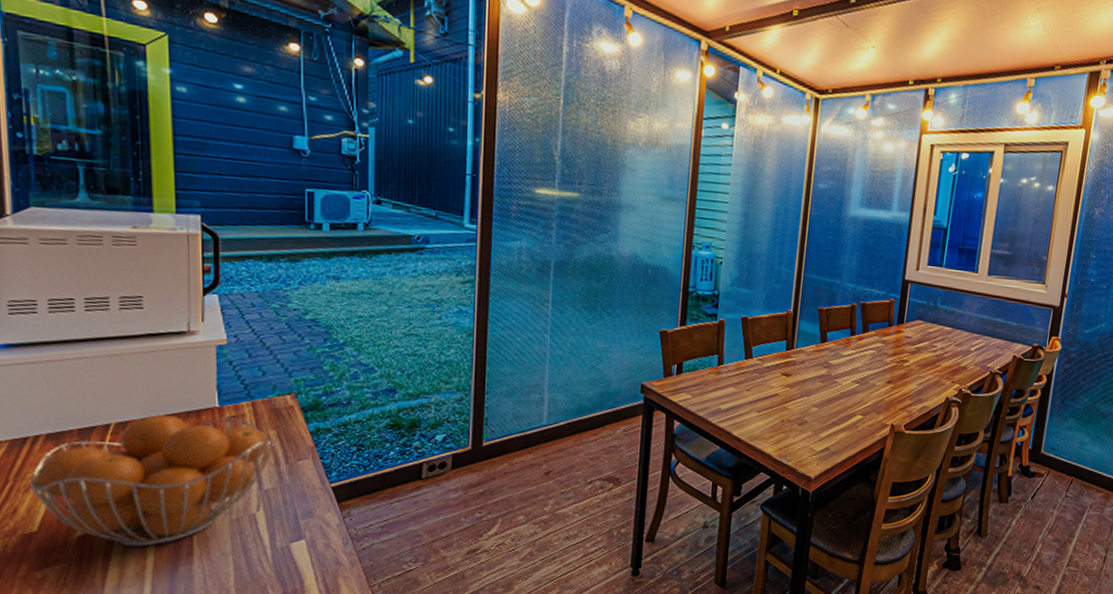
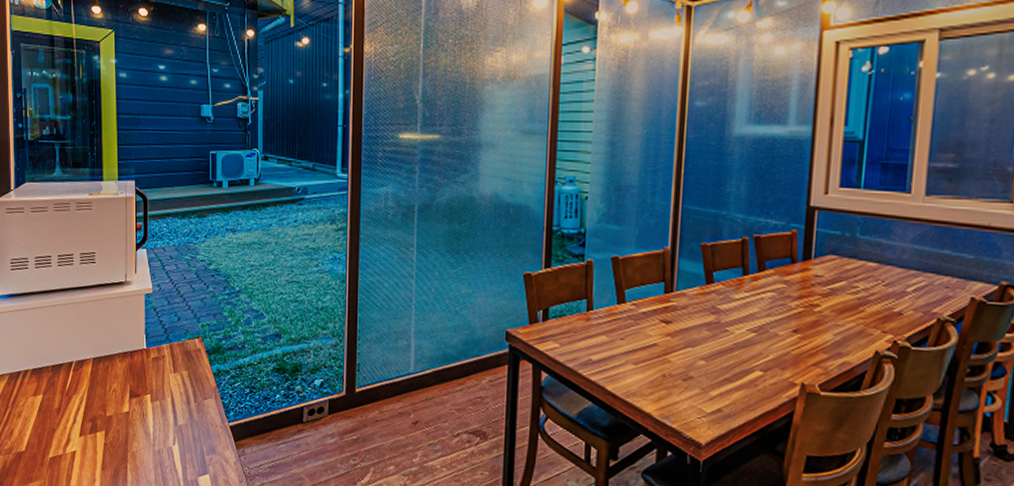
fruit basket: present [29,415,275,547] -> none [21,355,187,471]

